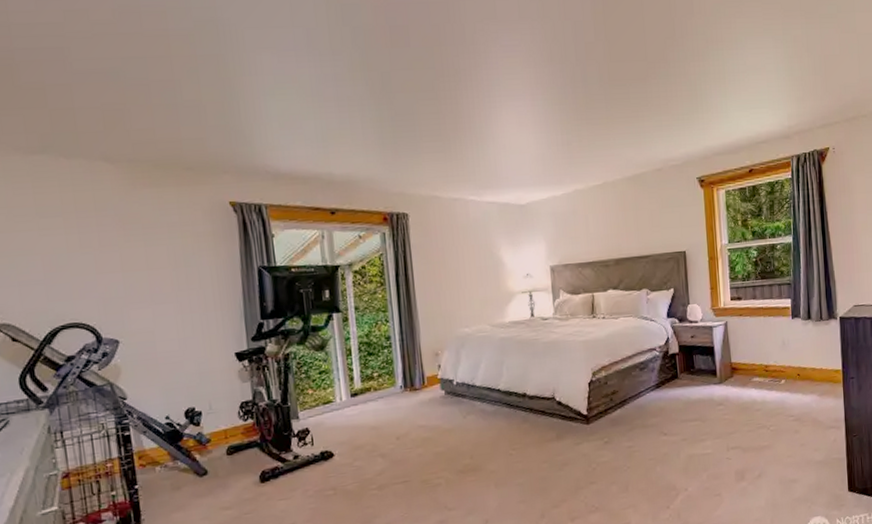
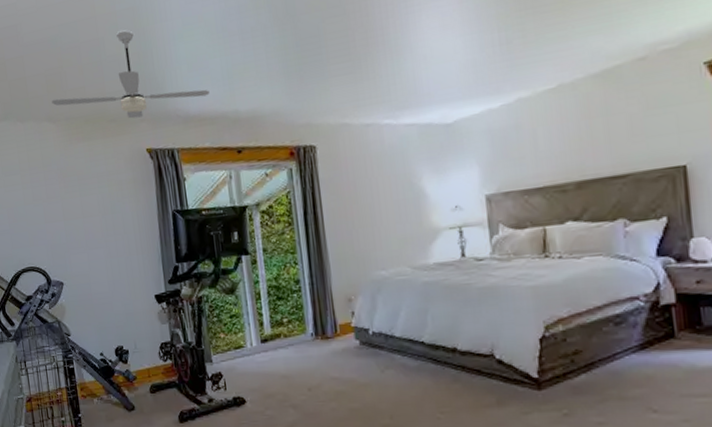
ceiling fan: none [110,75,303,169] -> present [52,29,210,119]

